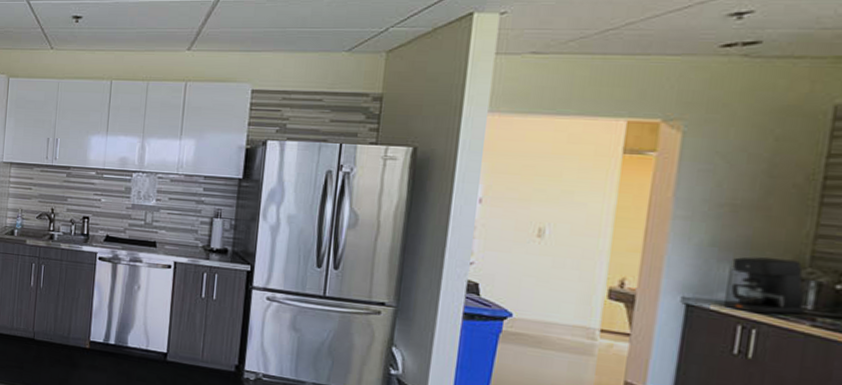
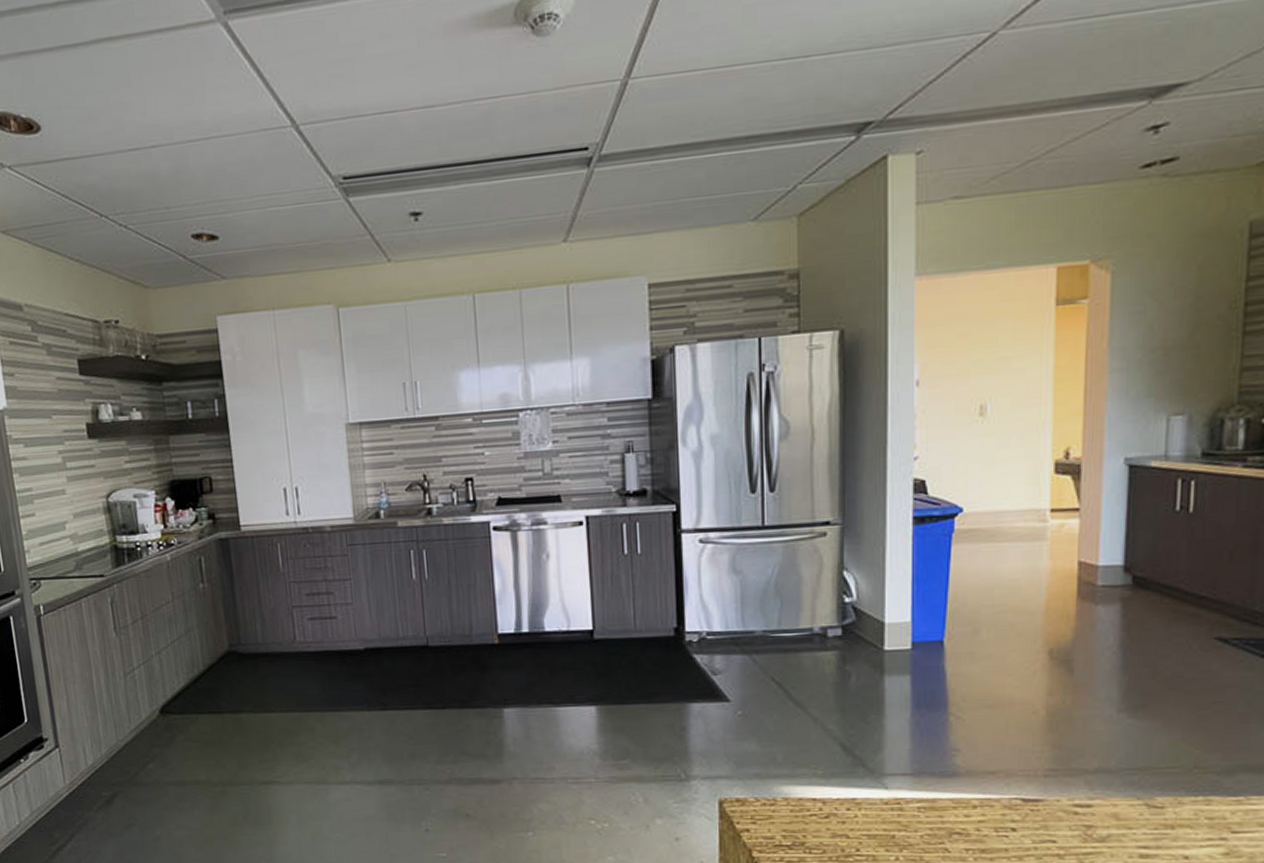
coffee maker: present [722,256,804,315] -> none [1162,399,1236,463]

